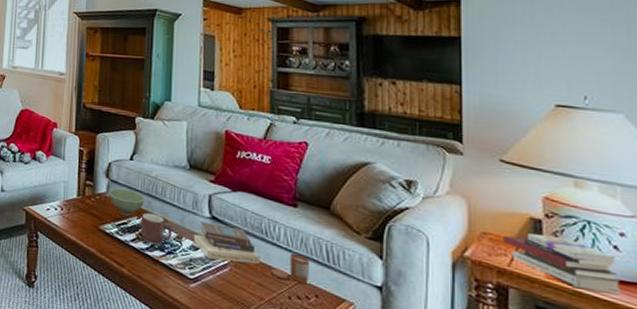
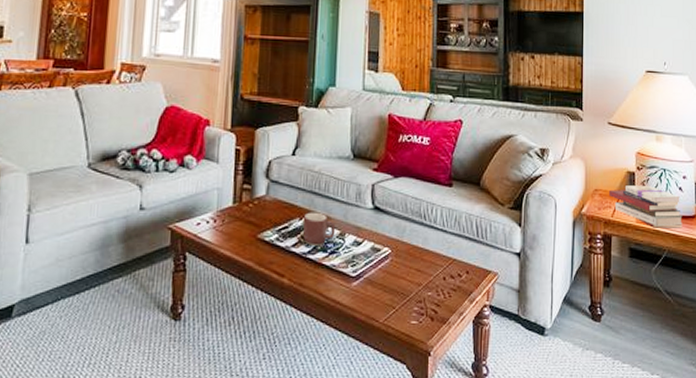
bowl: present [109,188,146,217] -> none [268,189,308,219]
books: present [192,222,260,265] -> none [355,214,419,252]
candle: present [270,253,309,284] -> none [428,233,462,263]

